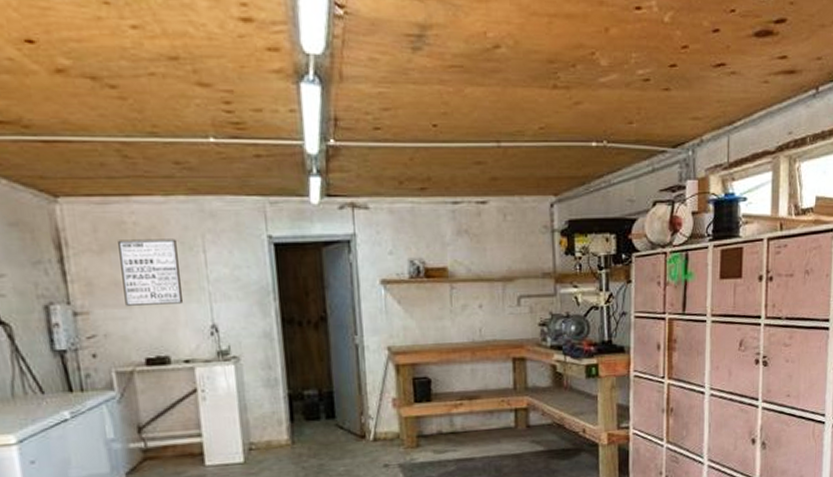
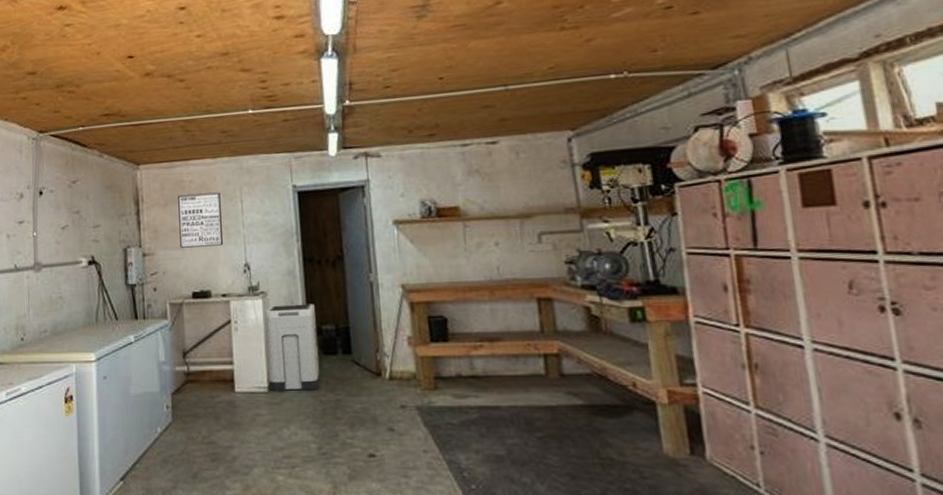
trash can: none [238,368,303,462] -> present [265,303,321,392]

